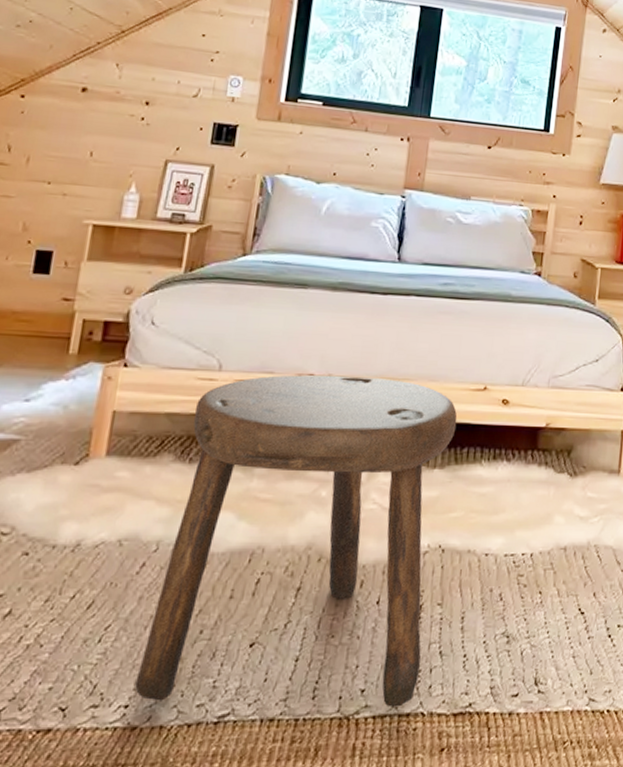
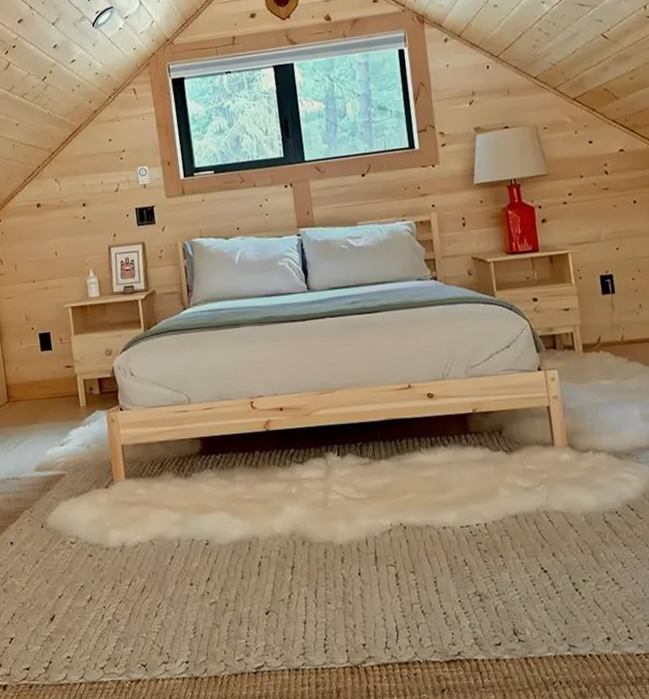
stool: present [135,375,458,707] -> none [179,390,409,658]

